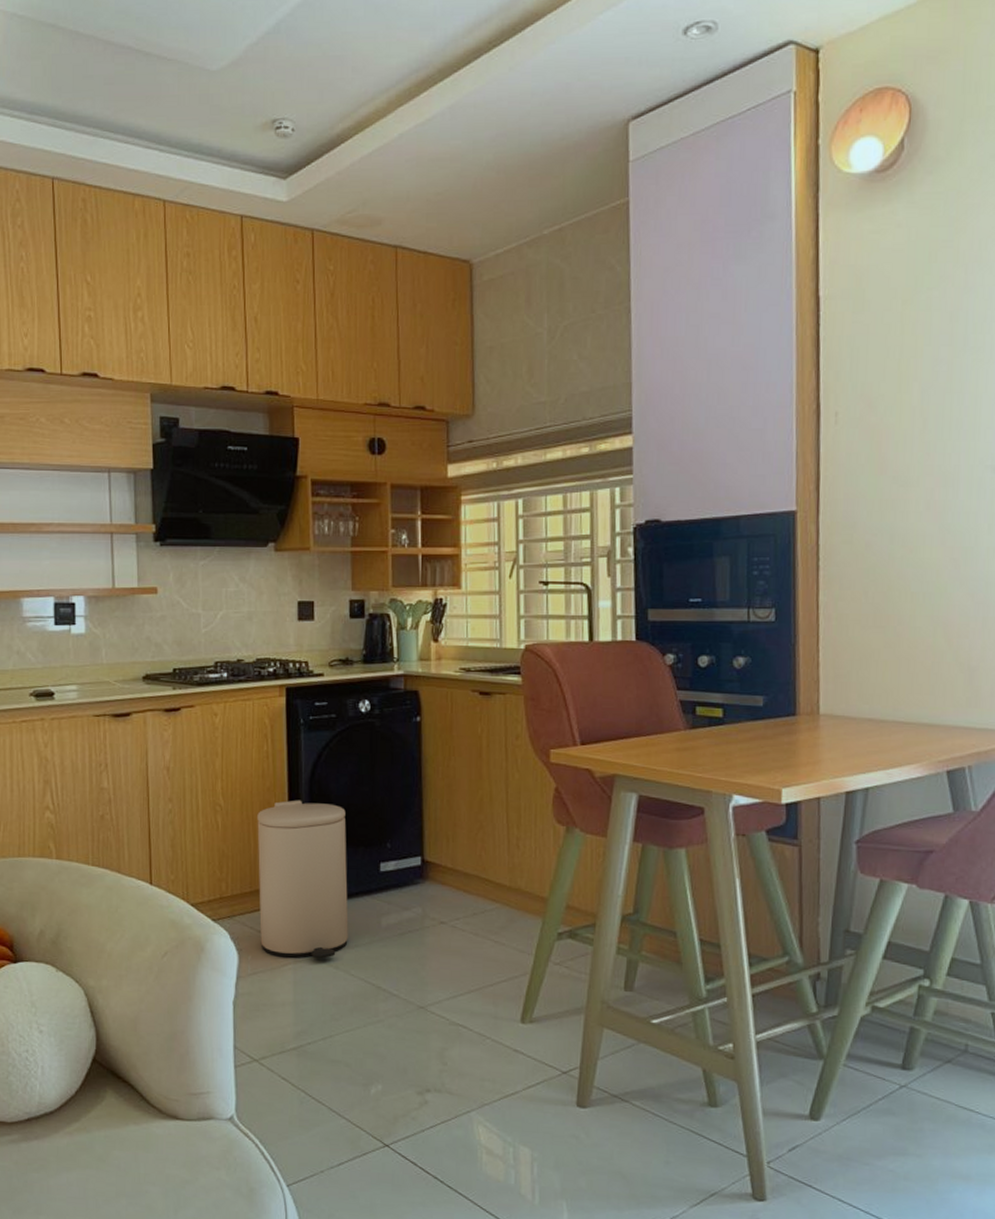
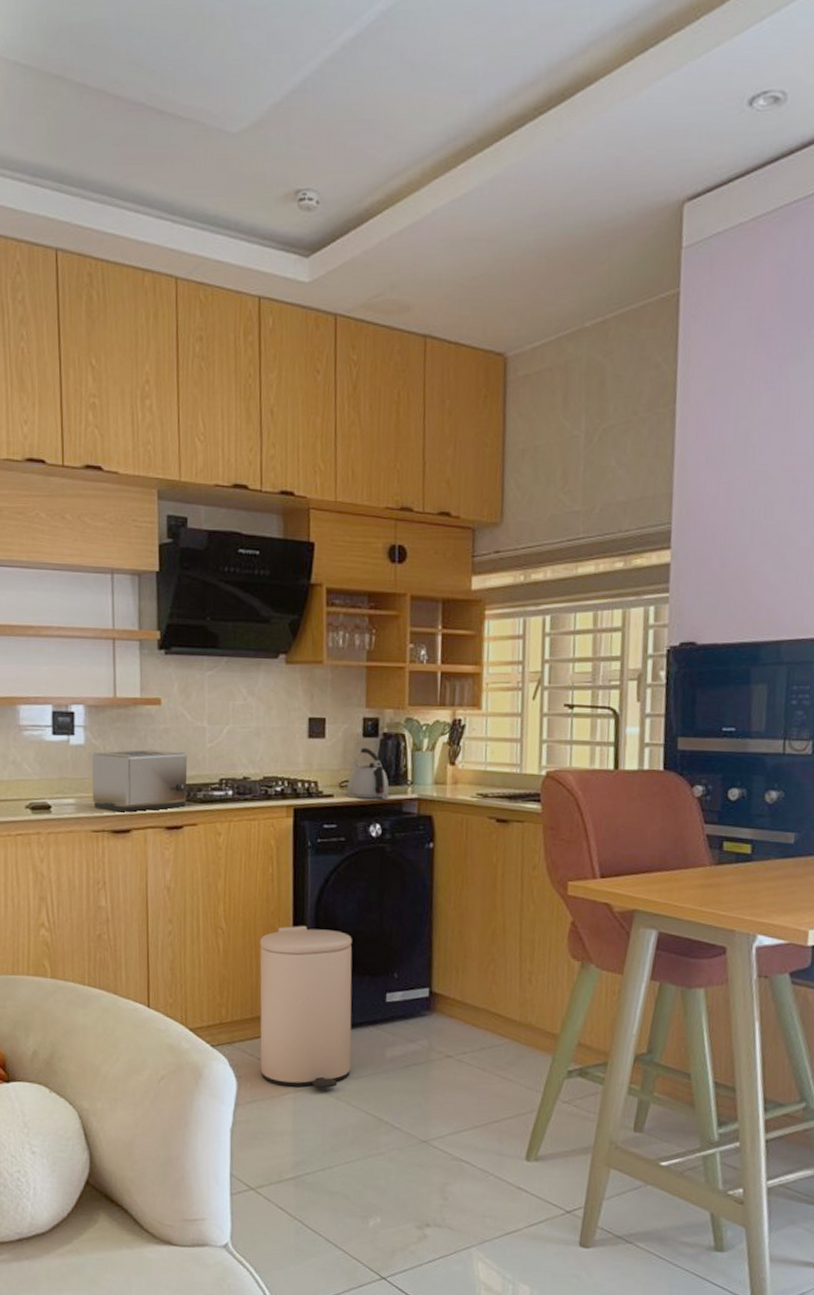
toaster: none [92,636,184,697] -> present [91,749,188,813]
kettle: none [336,628,377,677] -> present [347,747,390,800]

